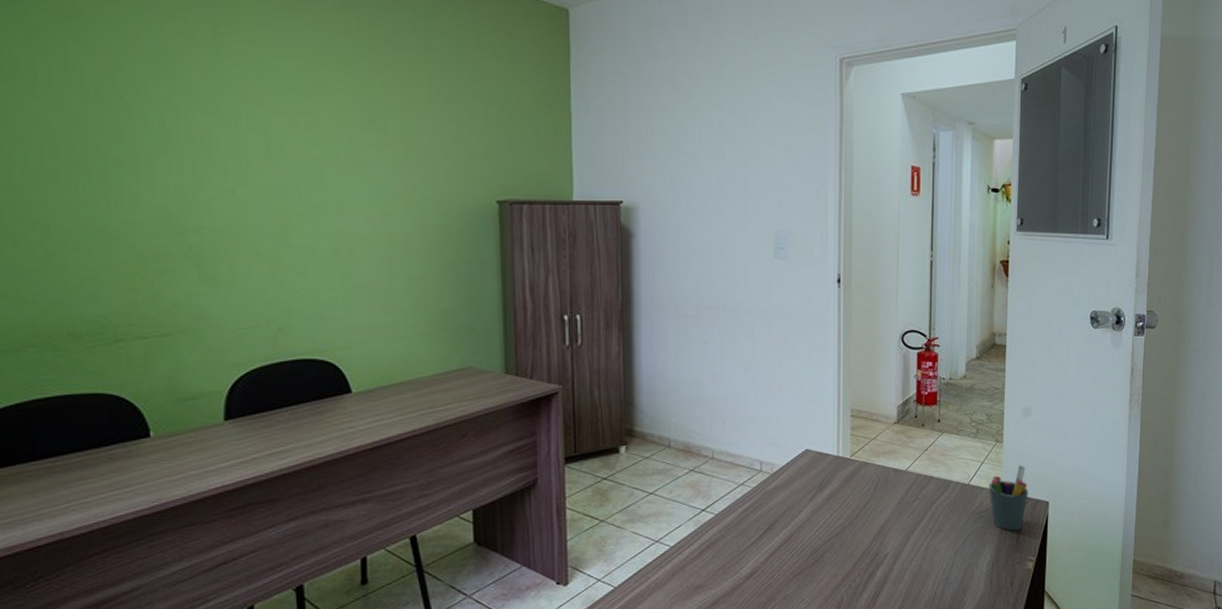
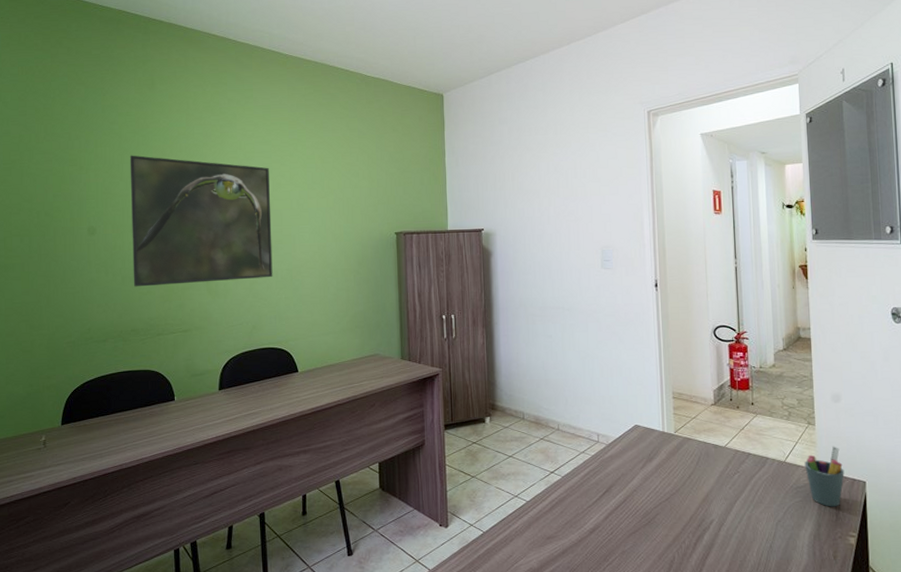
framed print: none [47,57,309,268] -> present [129,155,273,287]

